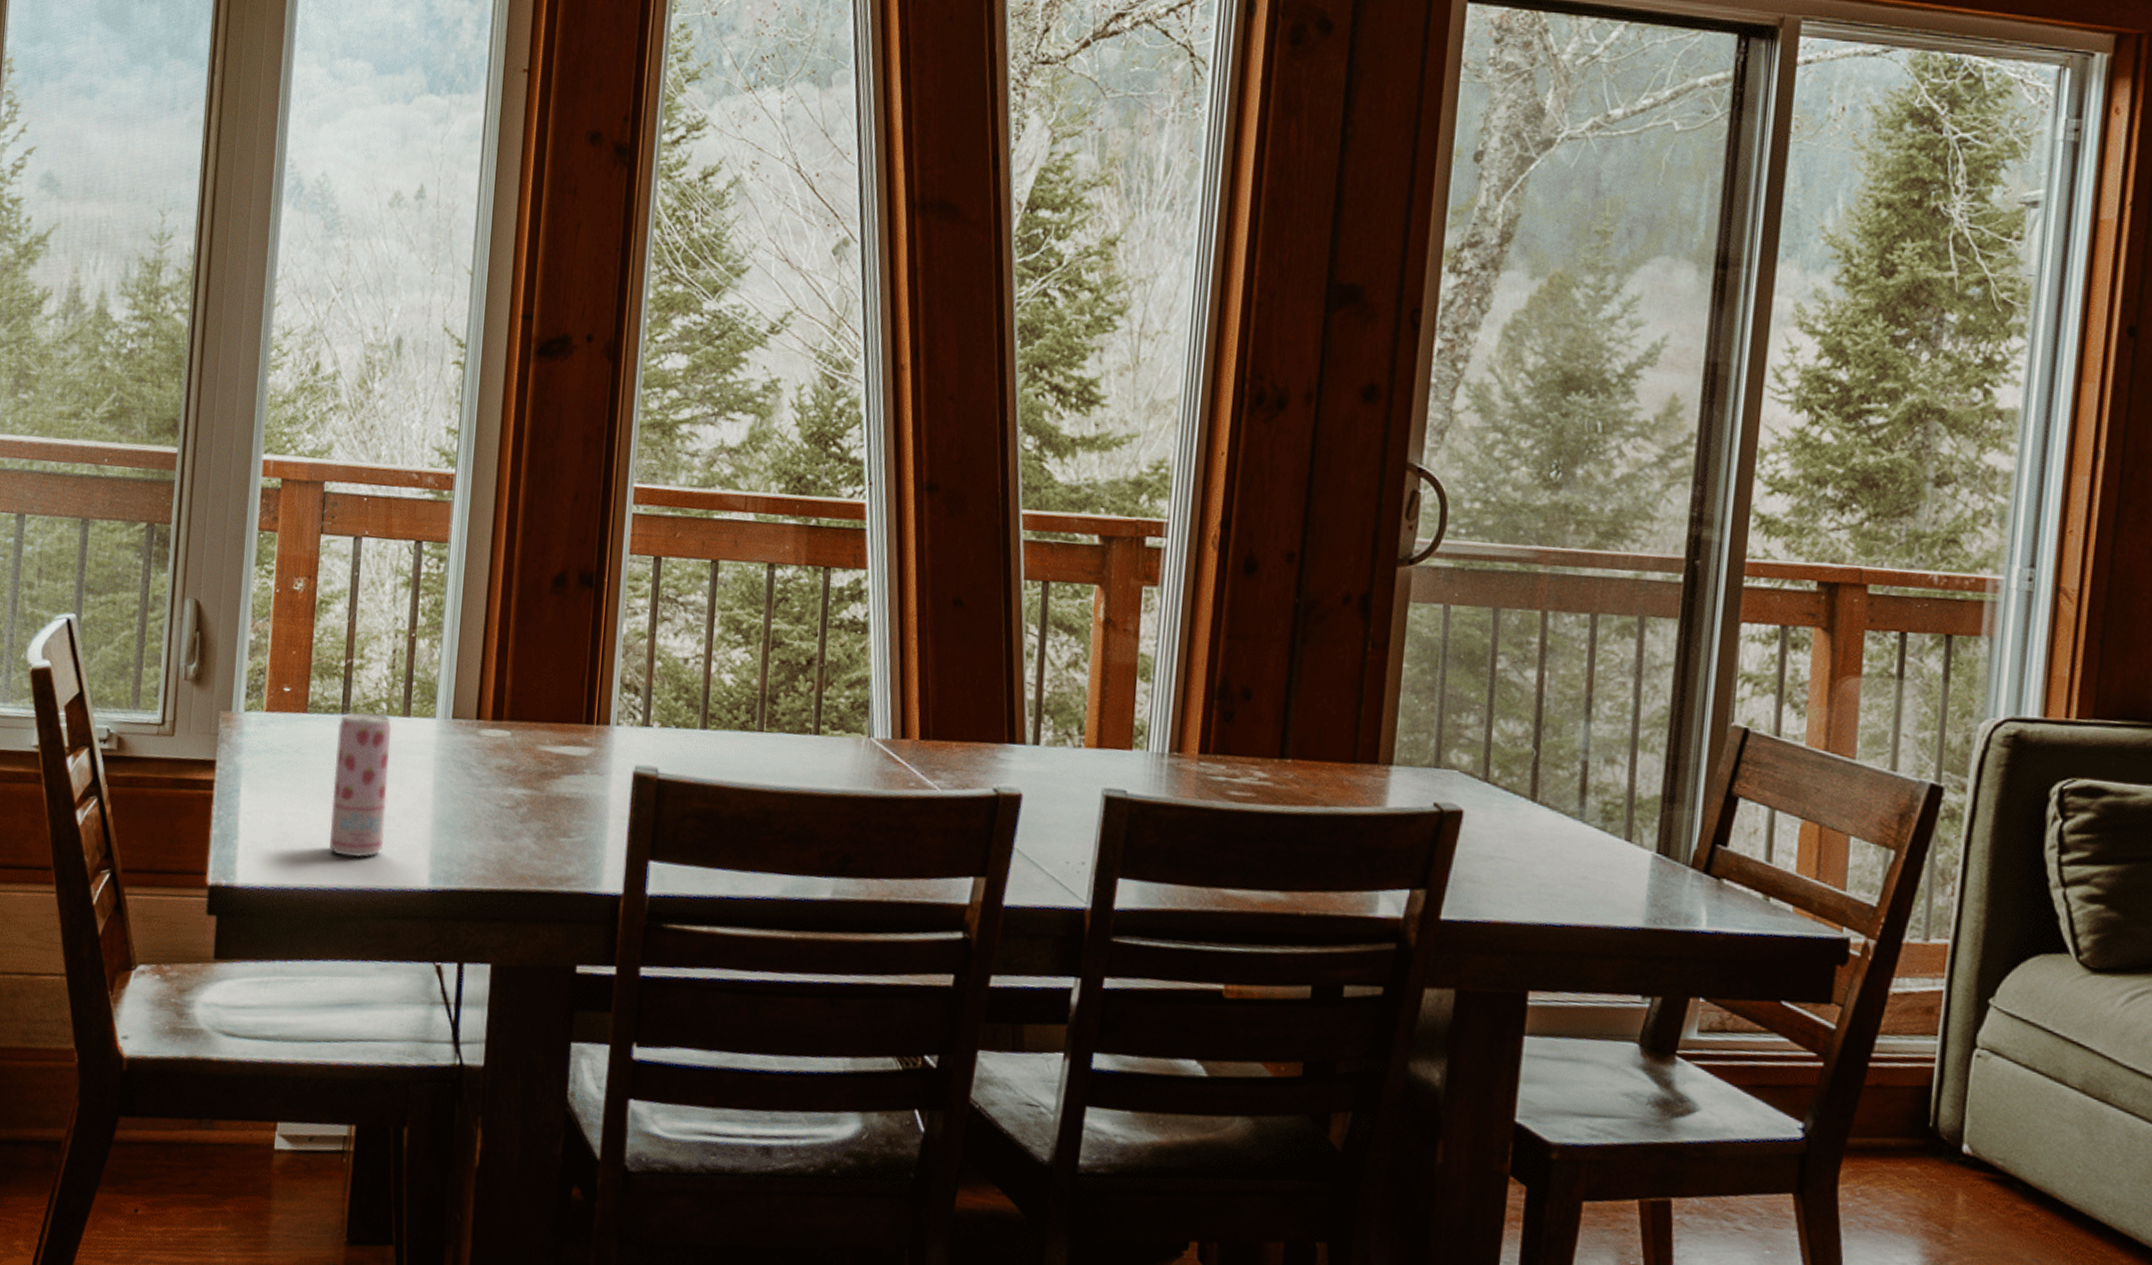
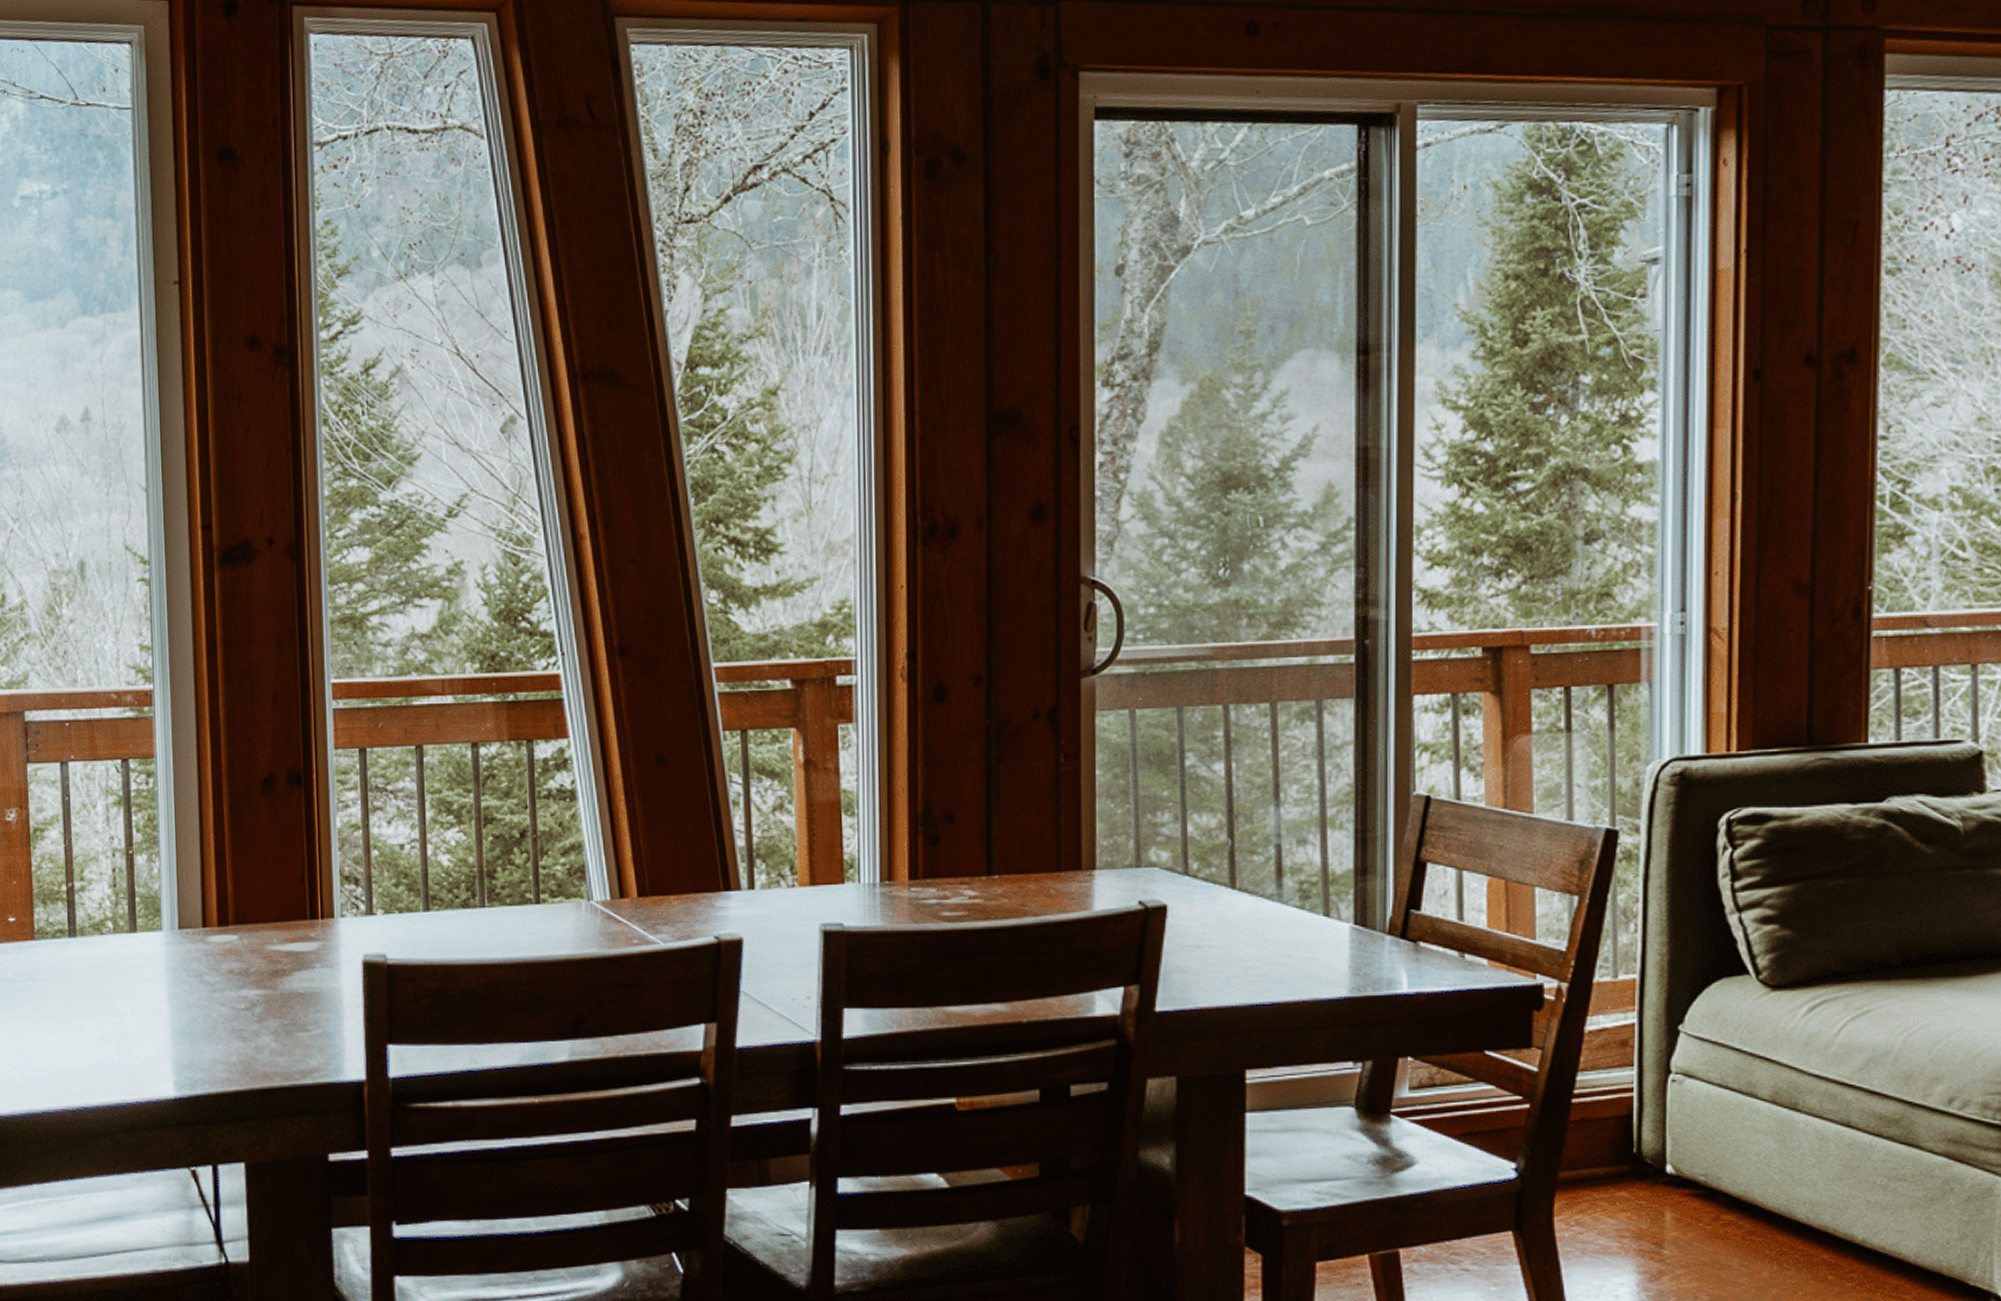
beverage can: present [329,711,392,858] -> none [67,932,125,1075]

